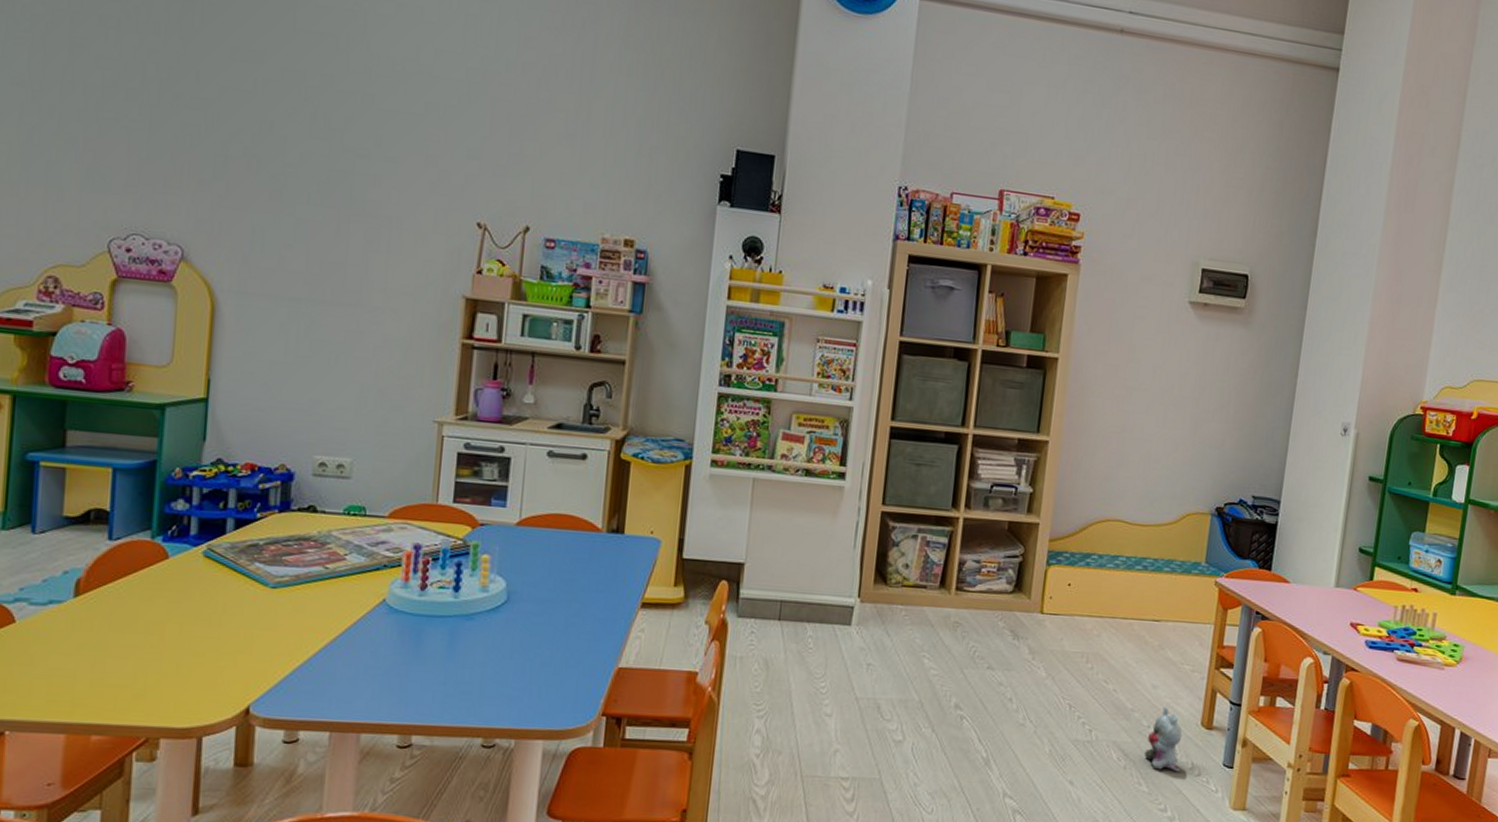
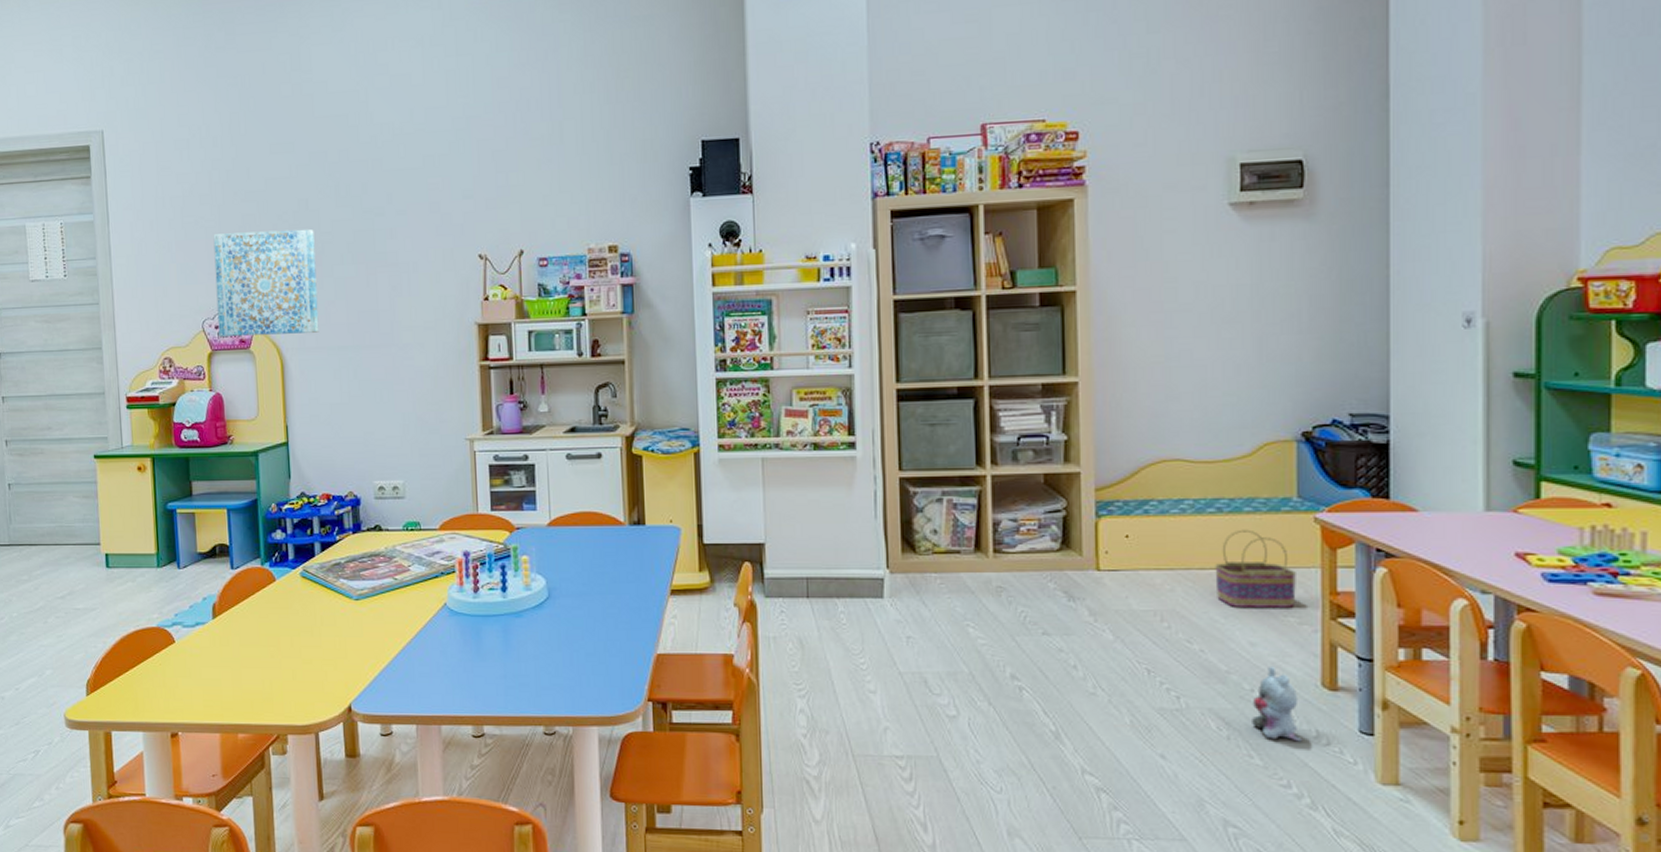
wall art: none [130,139,276,277] -> present [213,229,319,337]
basket: none [1133,586,1196,657] -> present [1215,529,1296,608]

